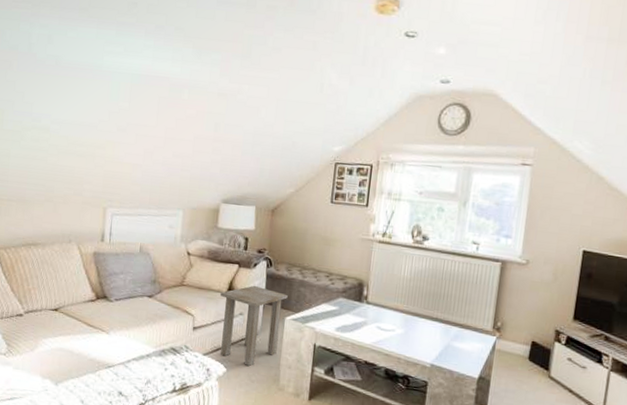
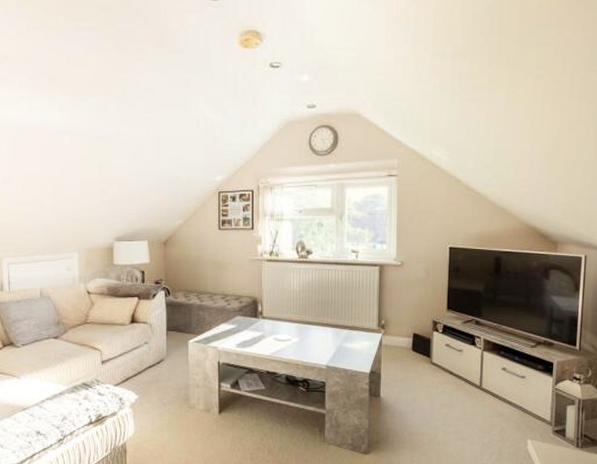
side table: present [220,285,288,366] -> none [124,314,188,390]

